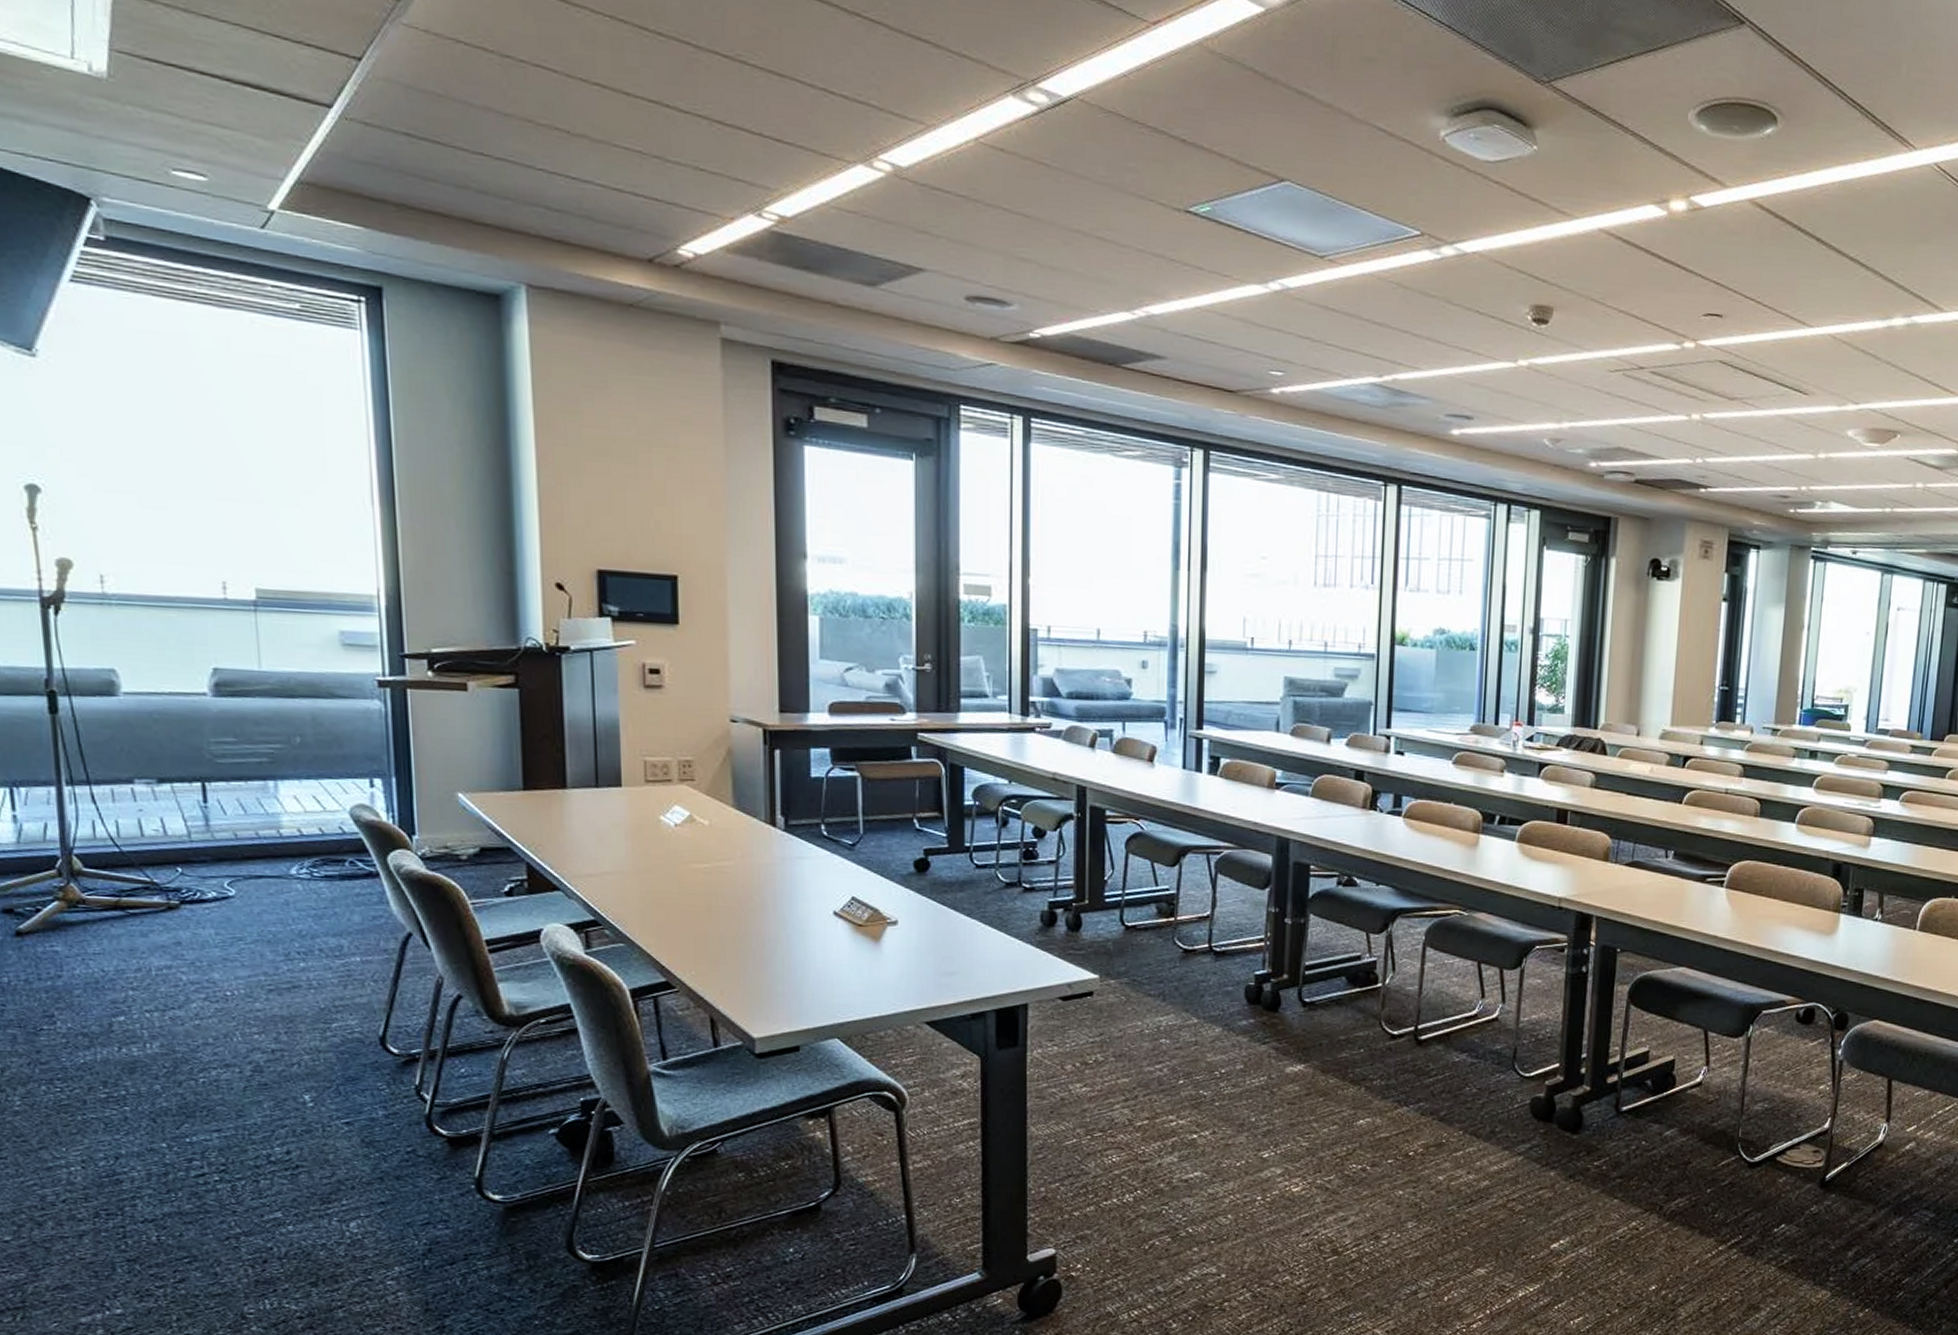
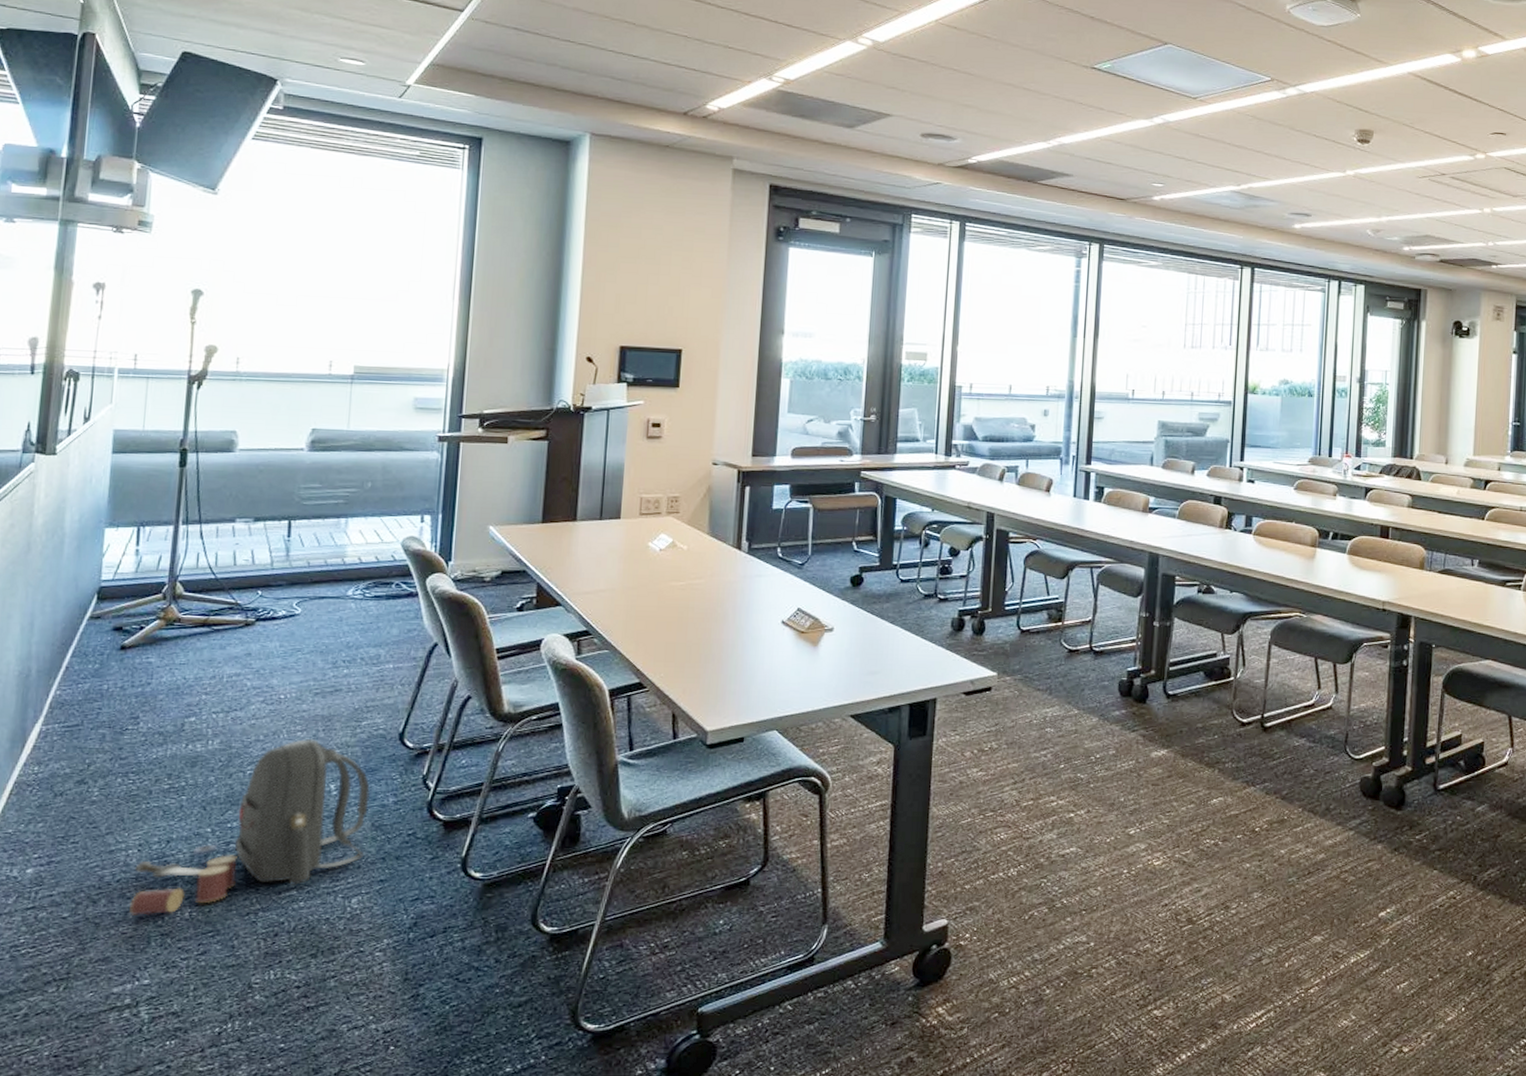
backpack: none [81,1042,356,1239] -> present [129,738,370,915]

